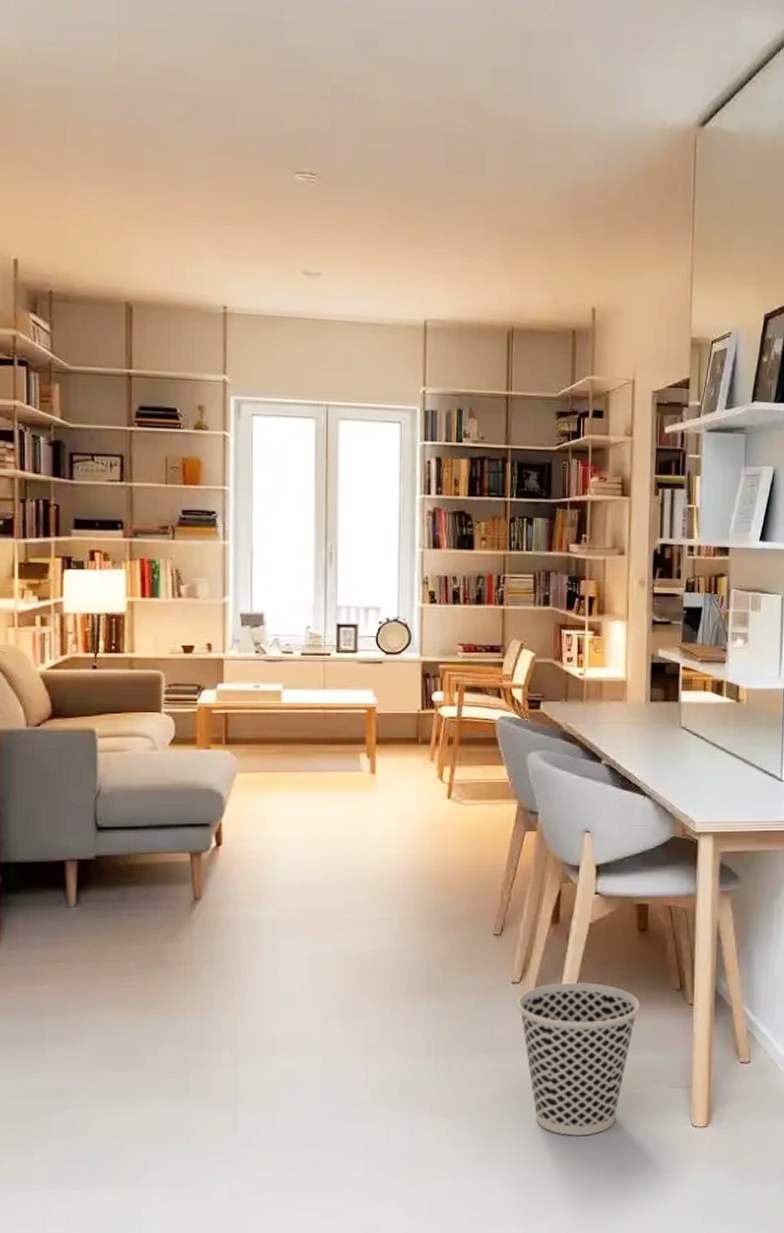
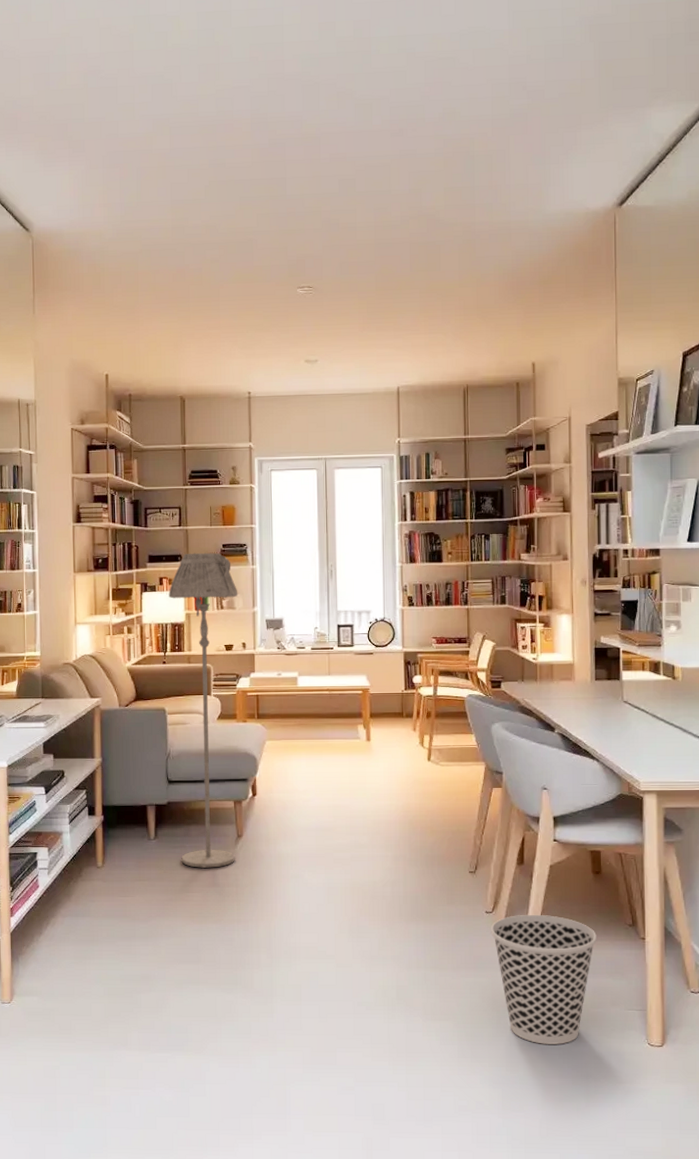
floor lamp: none [102,519,203,943] -> present [168,552,238,868]

